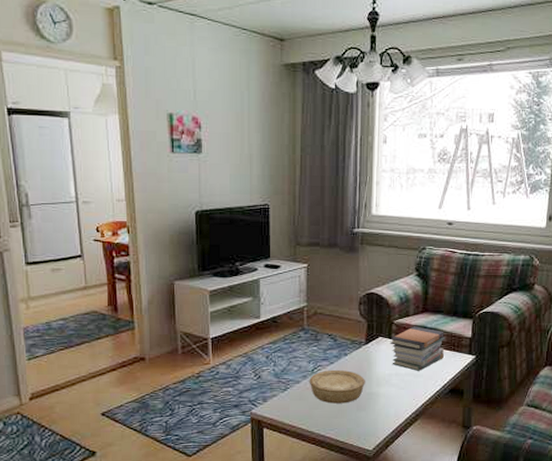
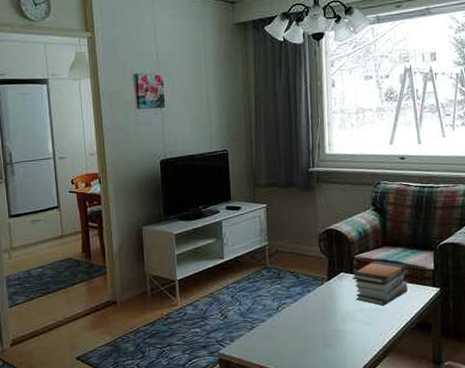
bowl: present [309,369,365,404] -> none [274,307,330,342]

